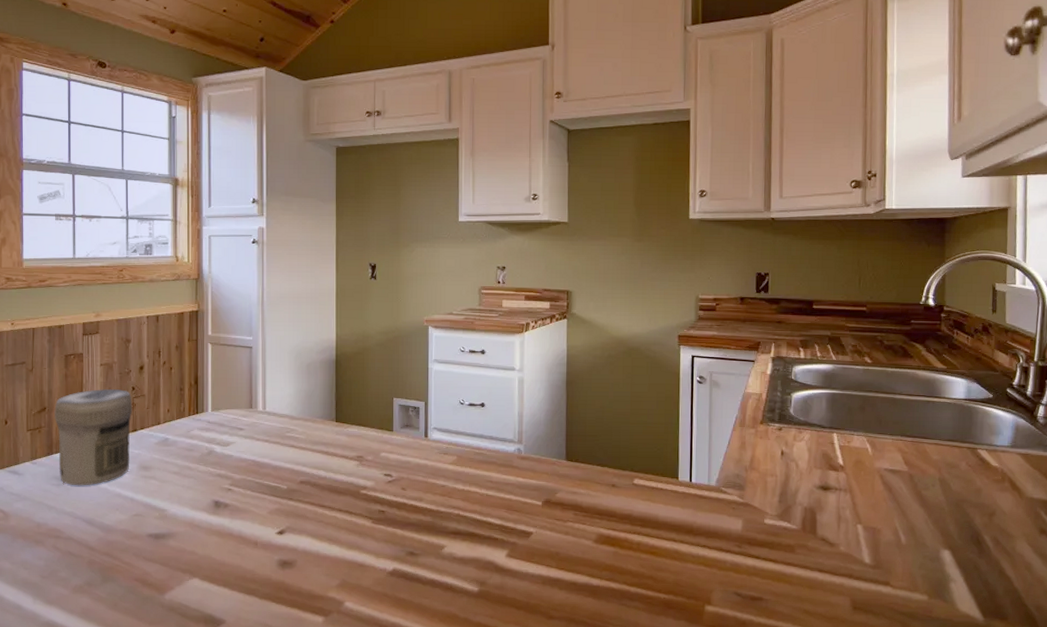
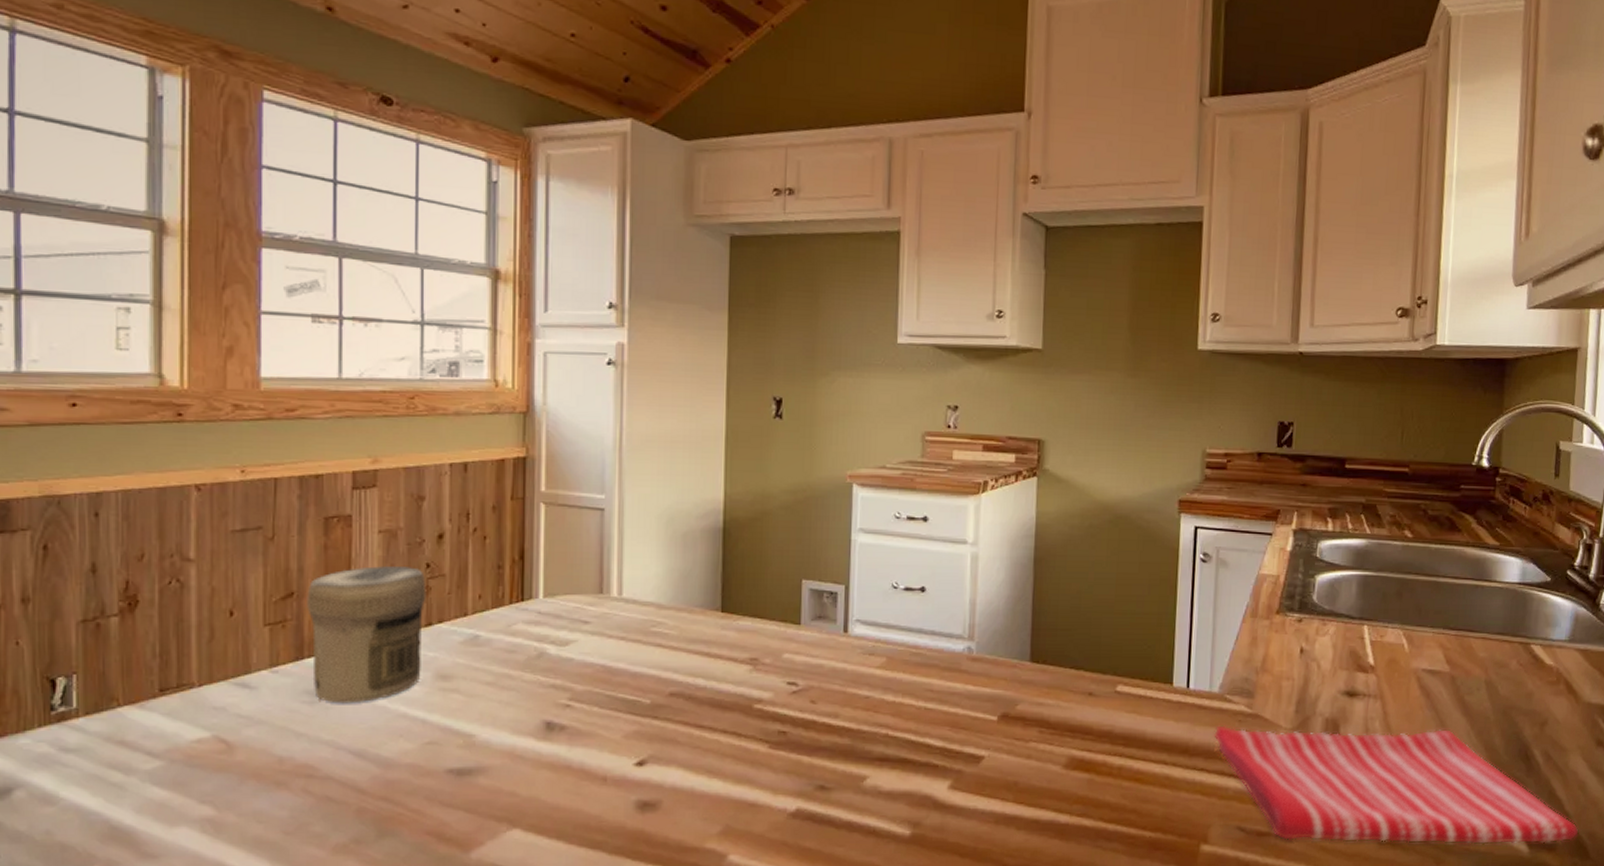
dish towel: none [712,511,1028,614] -> present [1212,725,1579,845]

